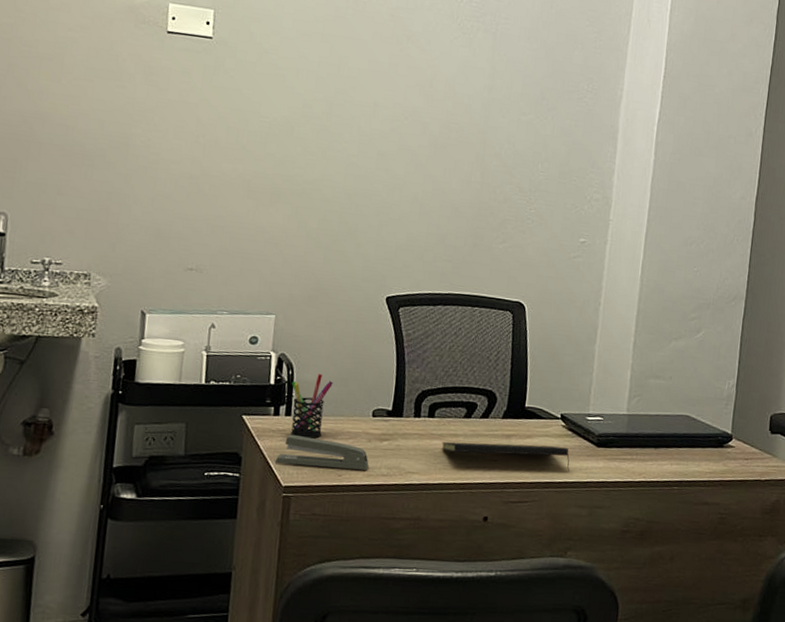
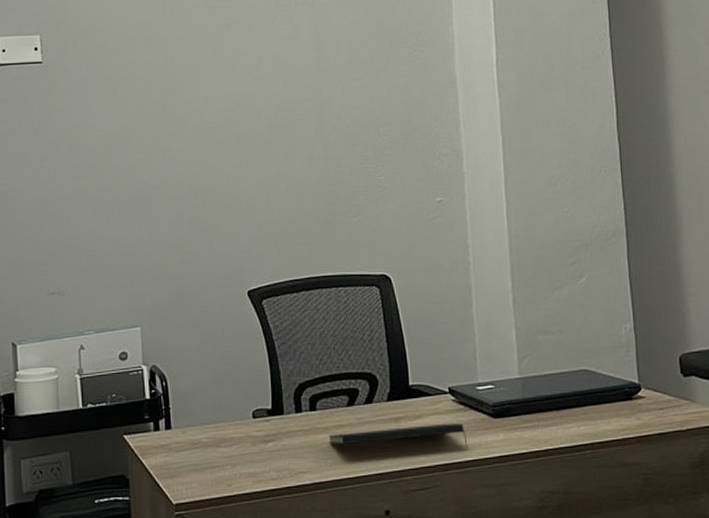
stapler: present [274,434,369,470] -> none [162,448,257,481]
pen holder: present [291,374,333,438] -> none [166,381,208,450]

